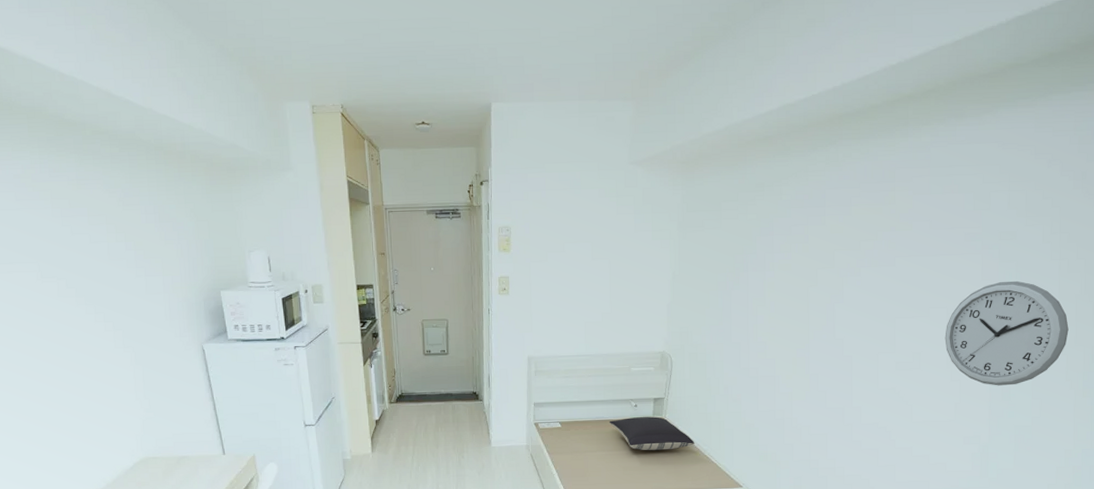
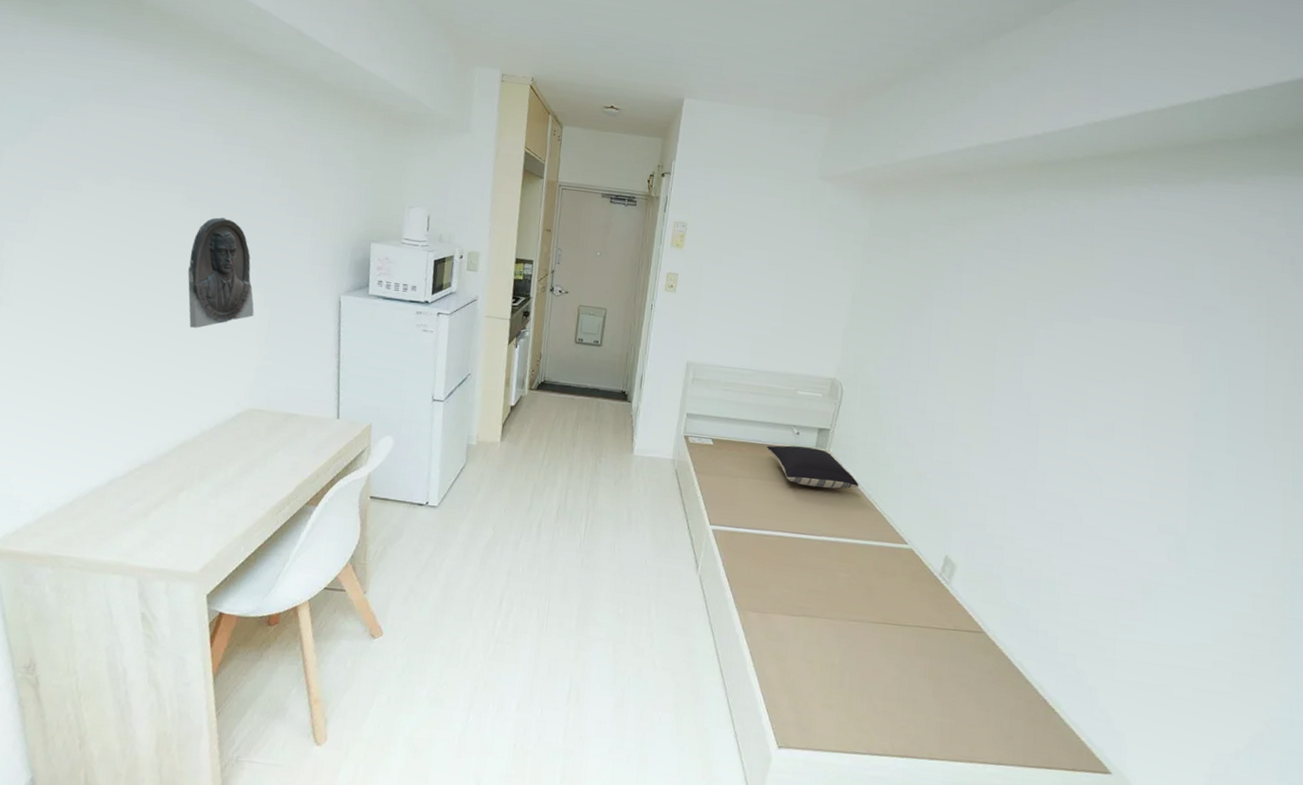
portrait relief: none [56,288,128,394] -> present [188,217,254,328]
wall clock: present [945,280,1069,386] -> none [1141,358,1277,474]

